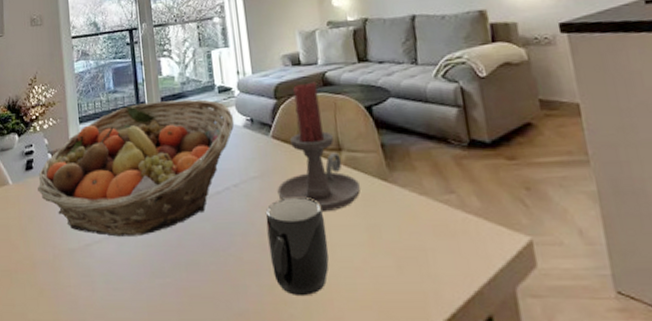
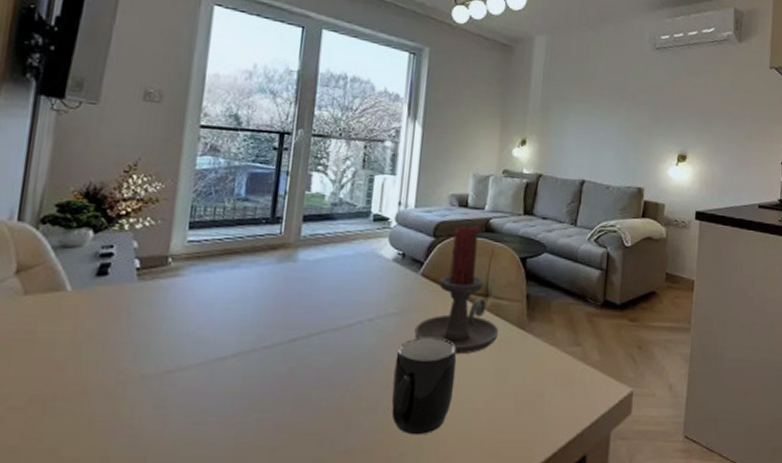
fruit basket: present [38,99,235,237] -> none [110,217,385,365]

